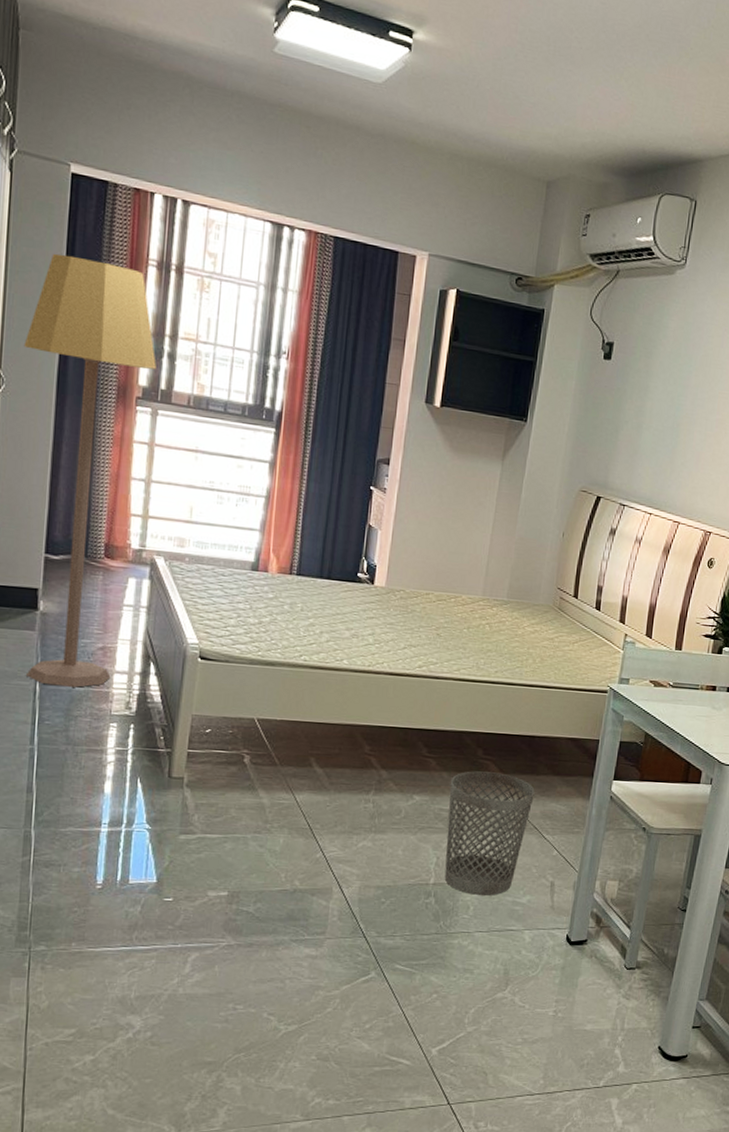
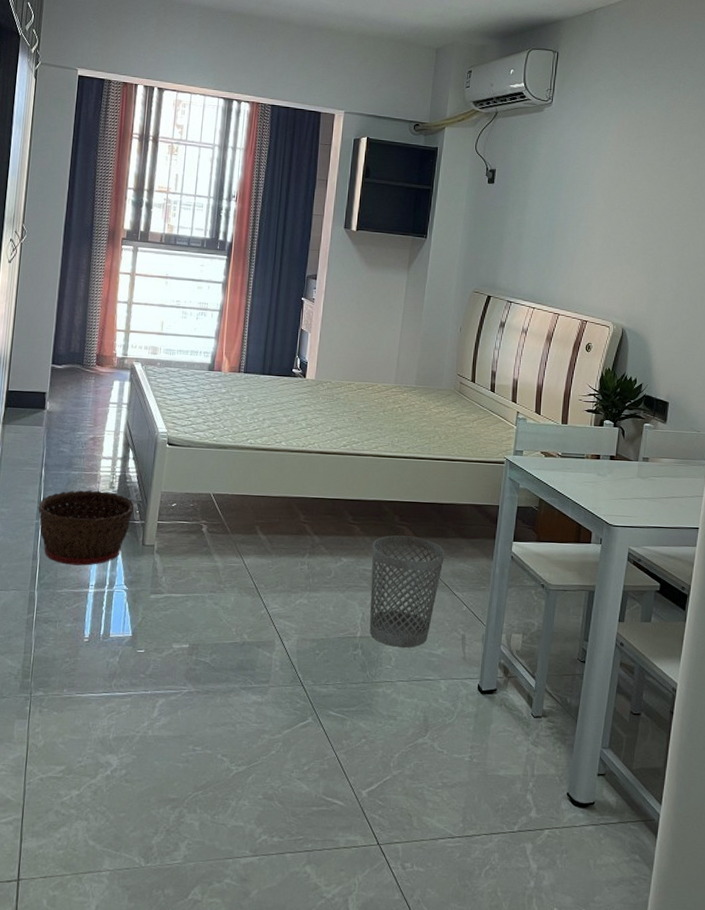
lamp: present [23,253,157,688] -> none [35,135,137,471]
basket: none [32,710,158,801] -> present [38,490,135,566]

